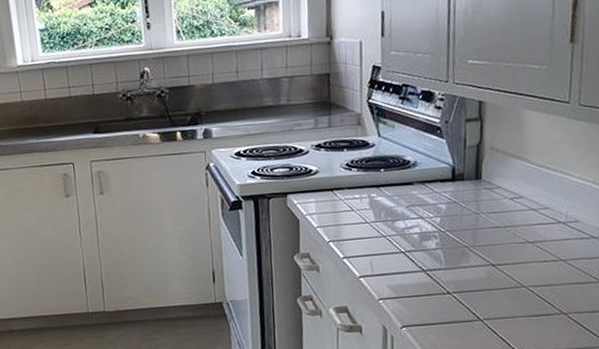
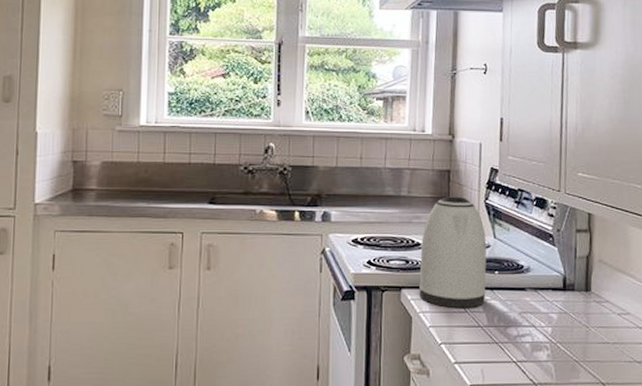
kettle: none [303,99,372,208] -> present [419,196,487,309]

